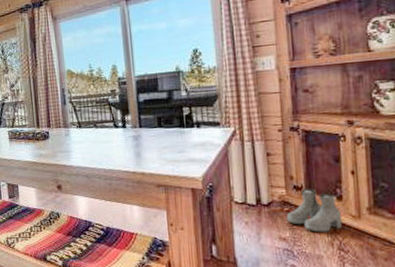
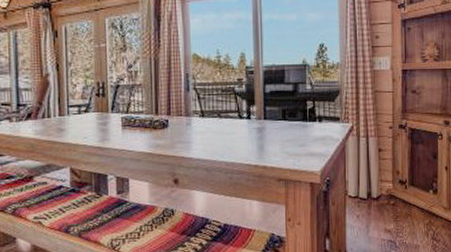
boots: present [286,189,343,233] -> none [391,183,437,224]

